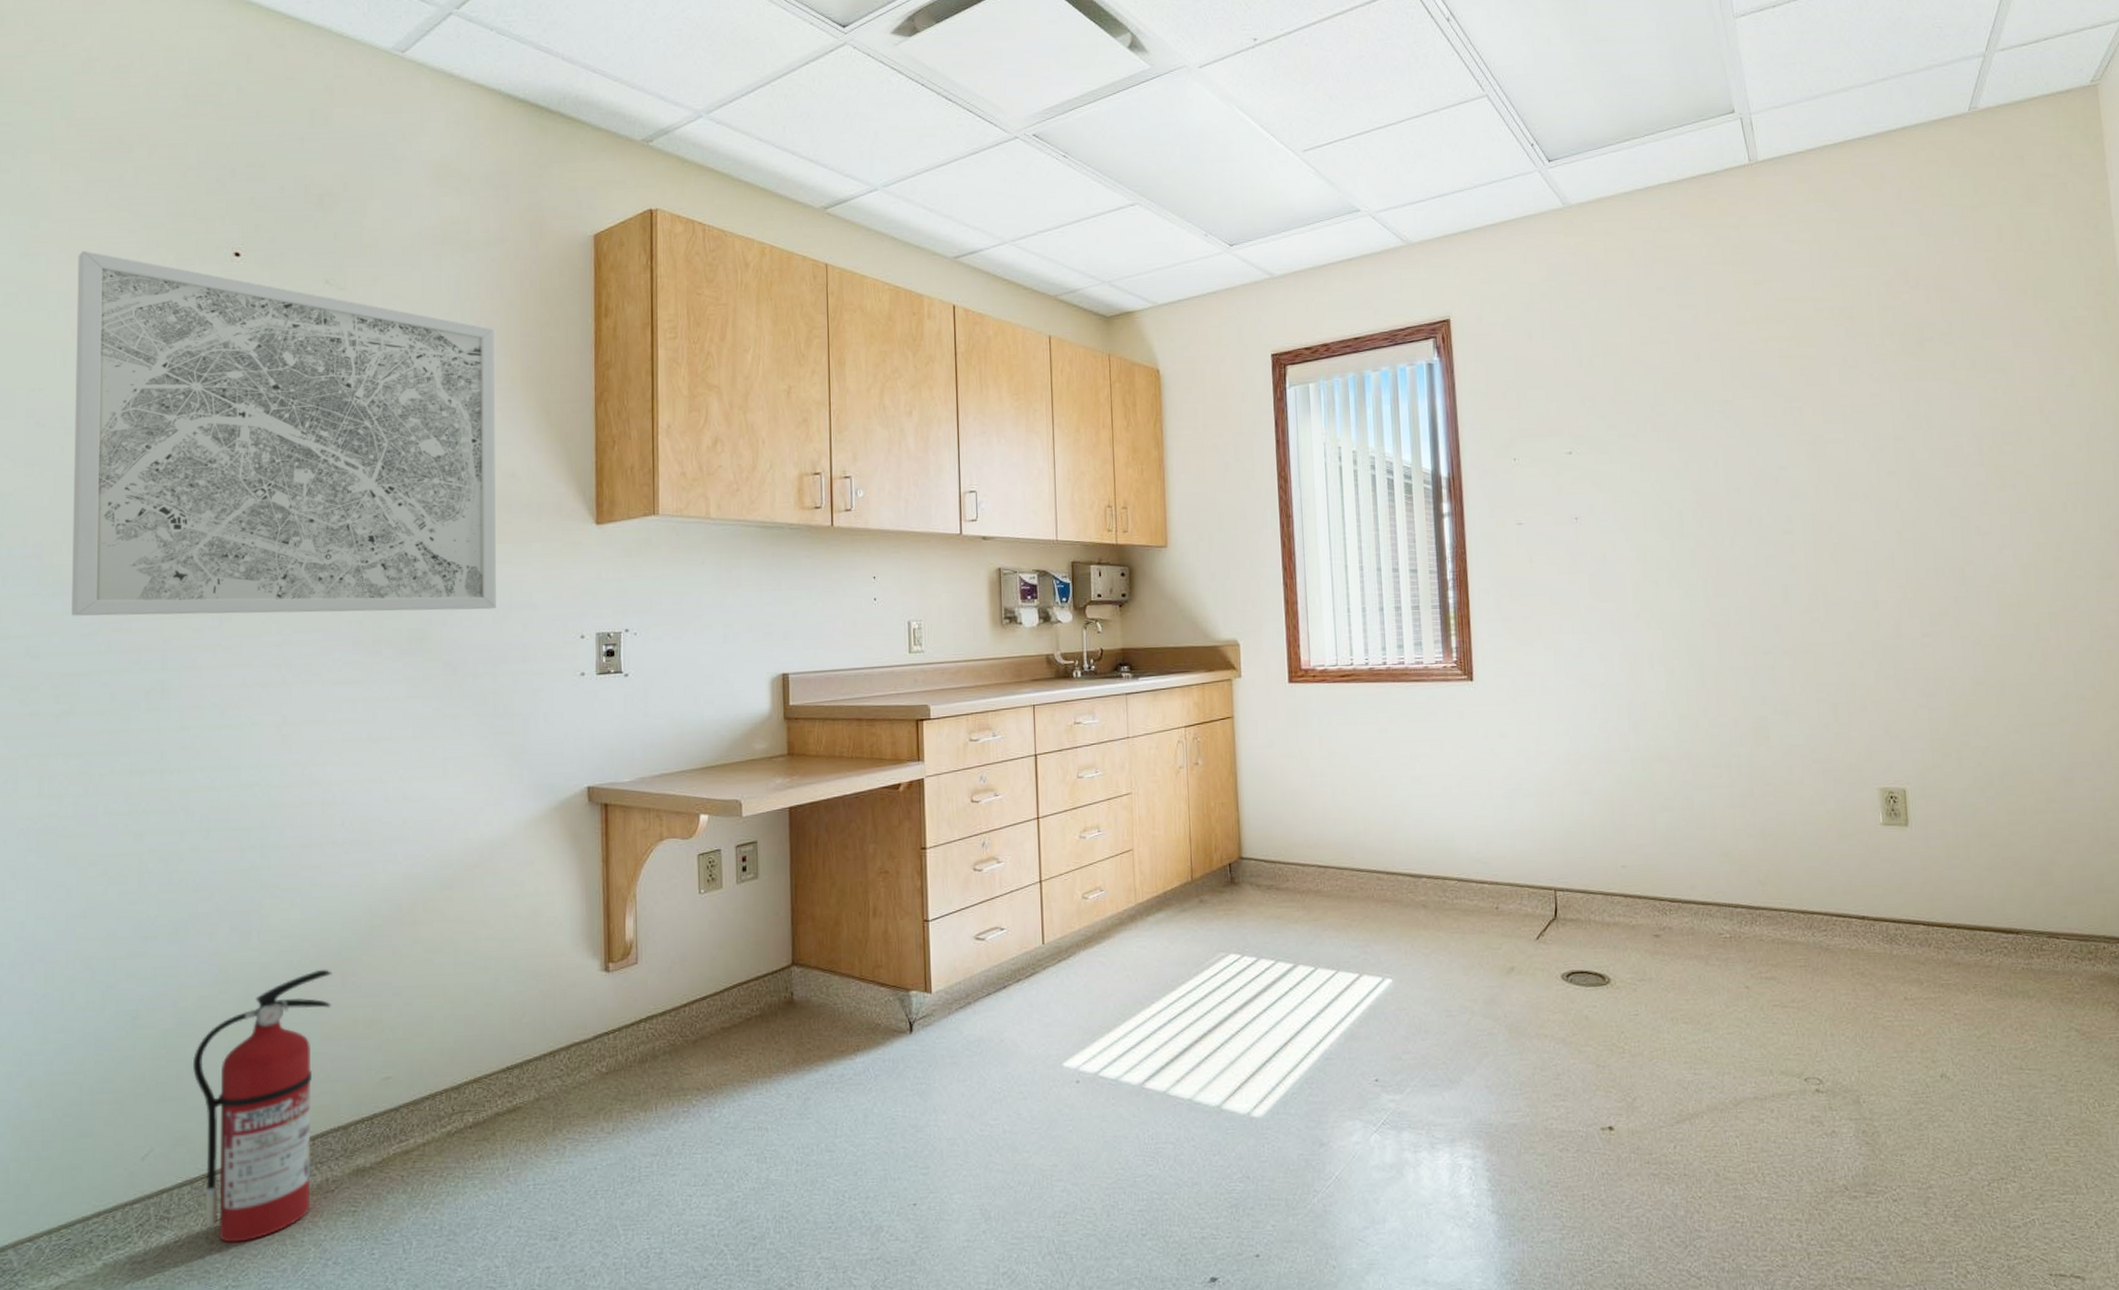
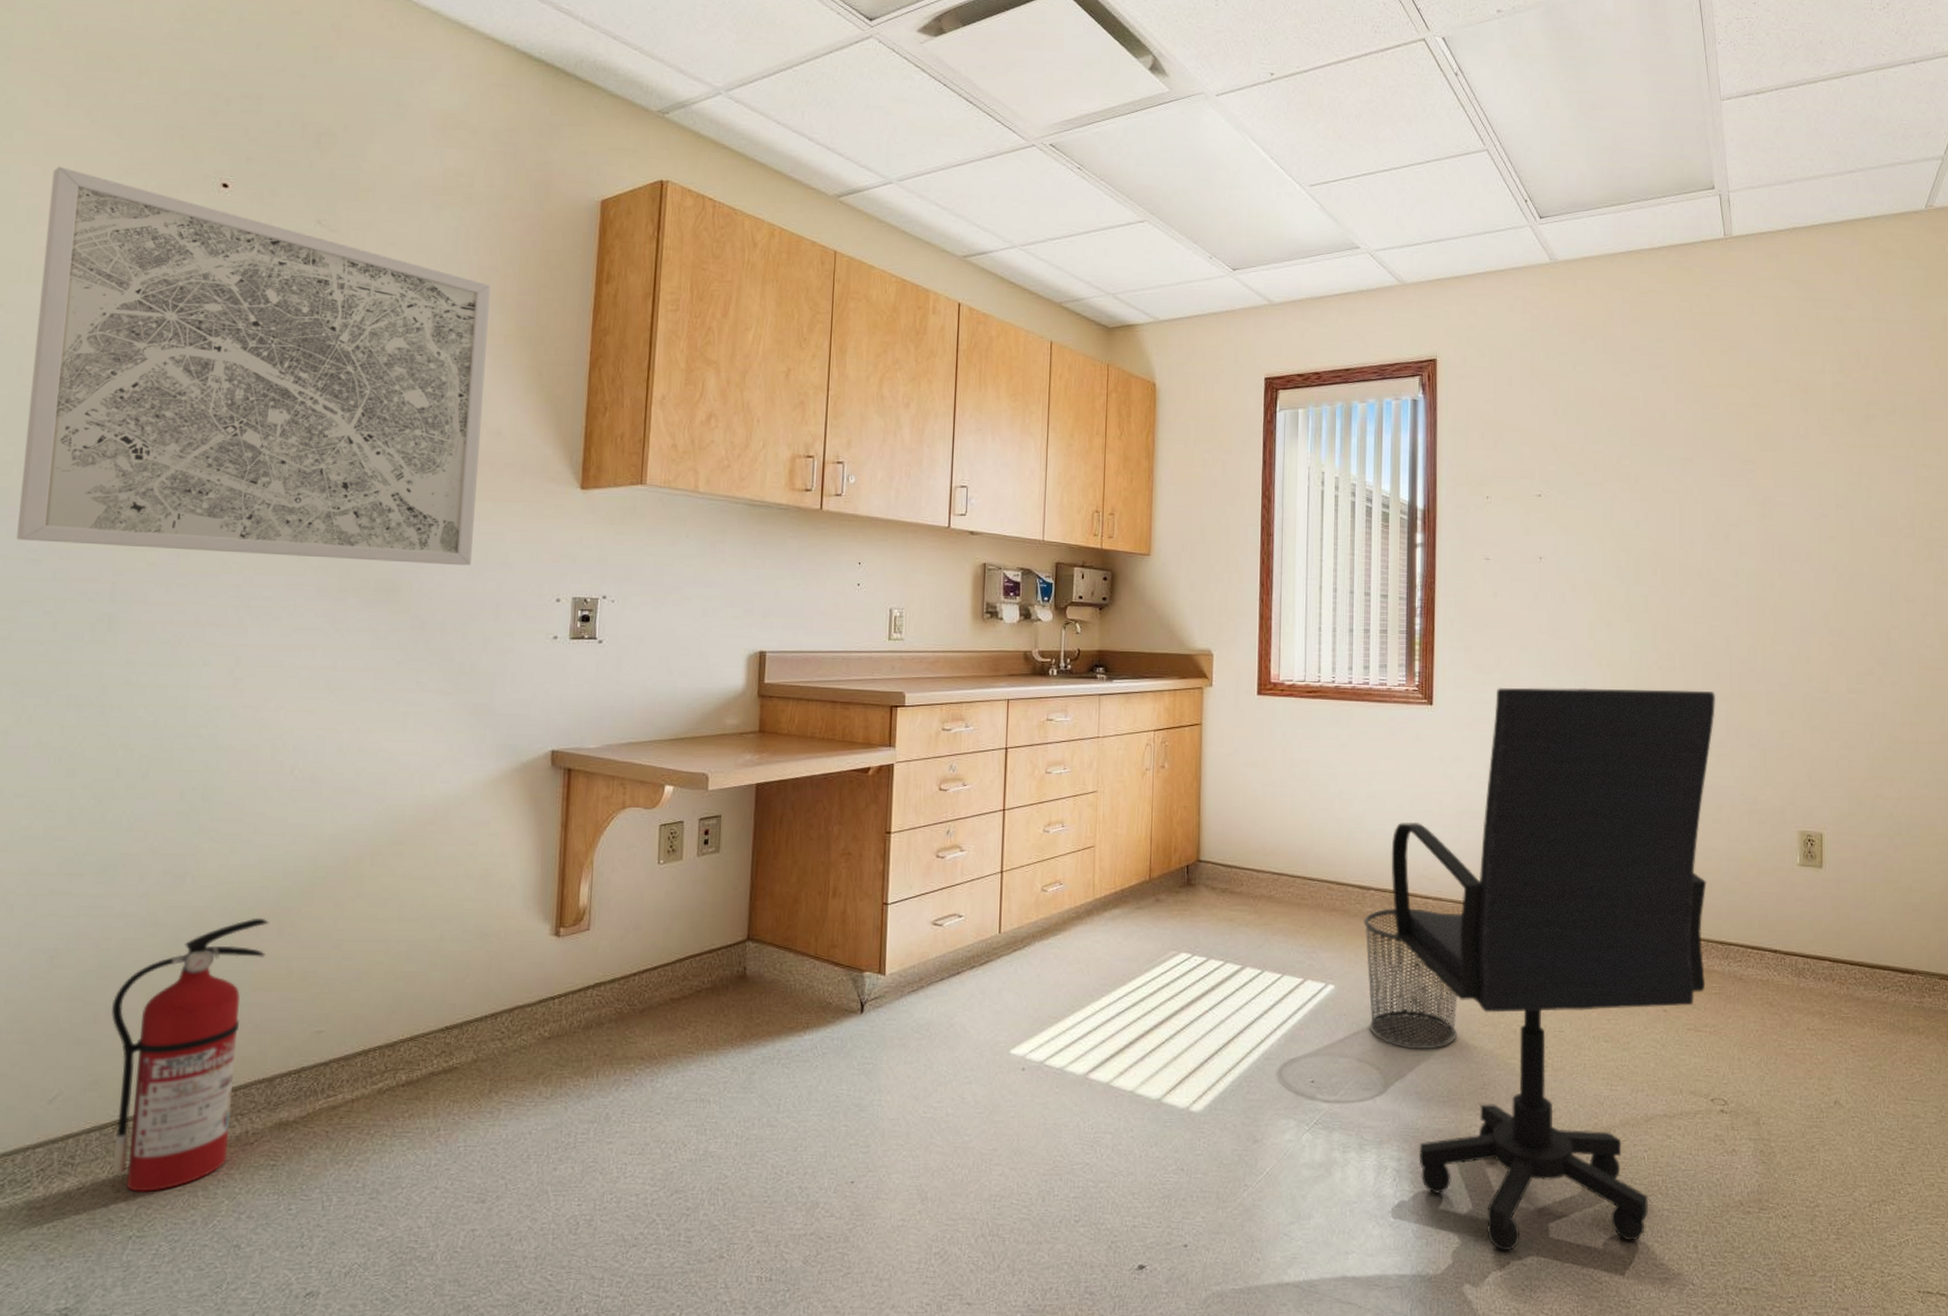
waste bin: none [1417,894,1525,1042] -> present [1364,908,1458,1050]
office chair: none [1441,645,1790,1249] -> present [1391,687,1716,1251]

